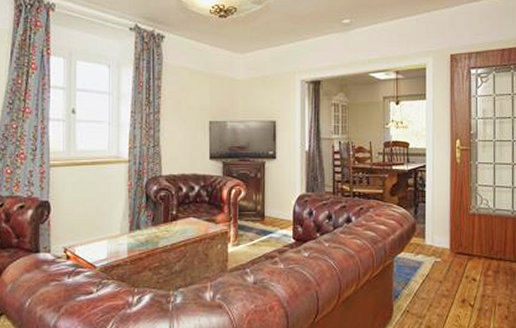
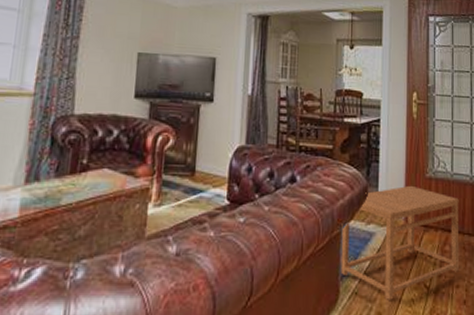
side table: none [393,221,501,316] -> present [340,185,460,300]

